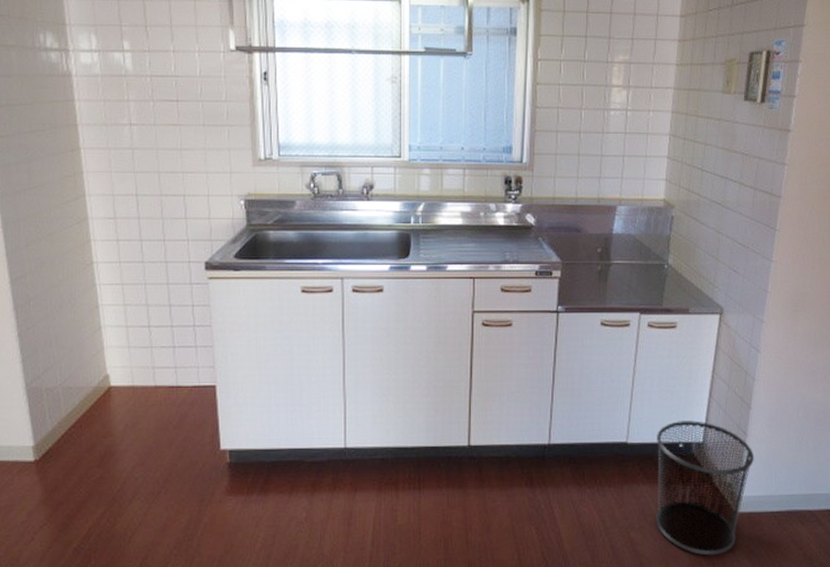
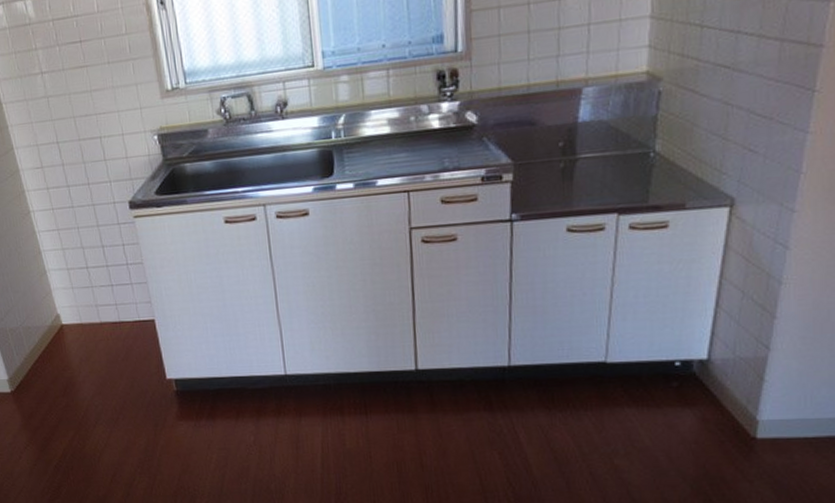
trash can: present [655,420,754,556] -> none [645,335,780,485]

